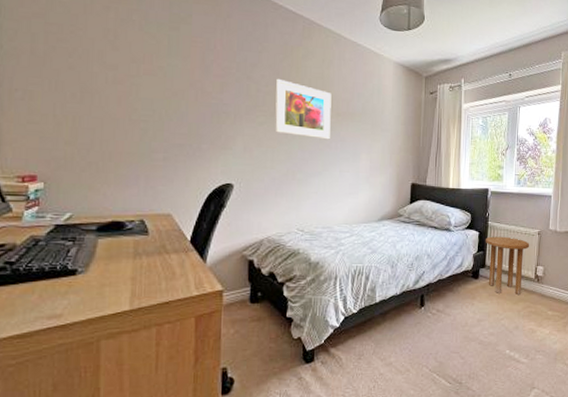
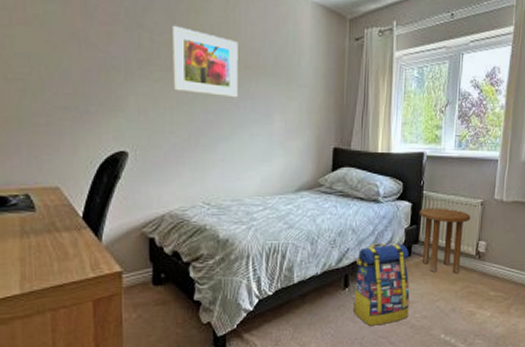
backpack: none [429,267,478,342] -> present [354,243,410,326]

